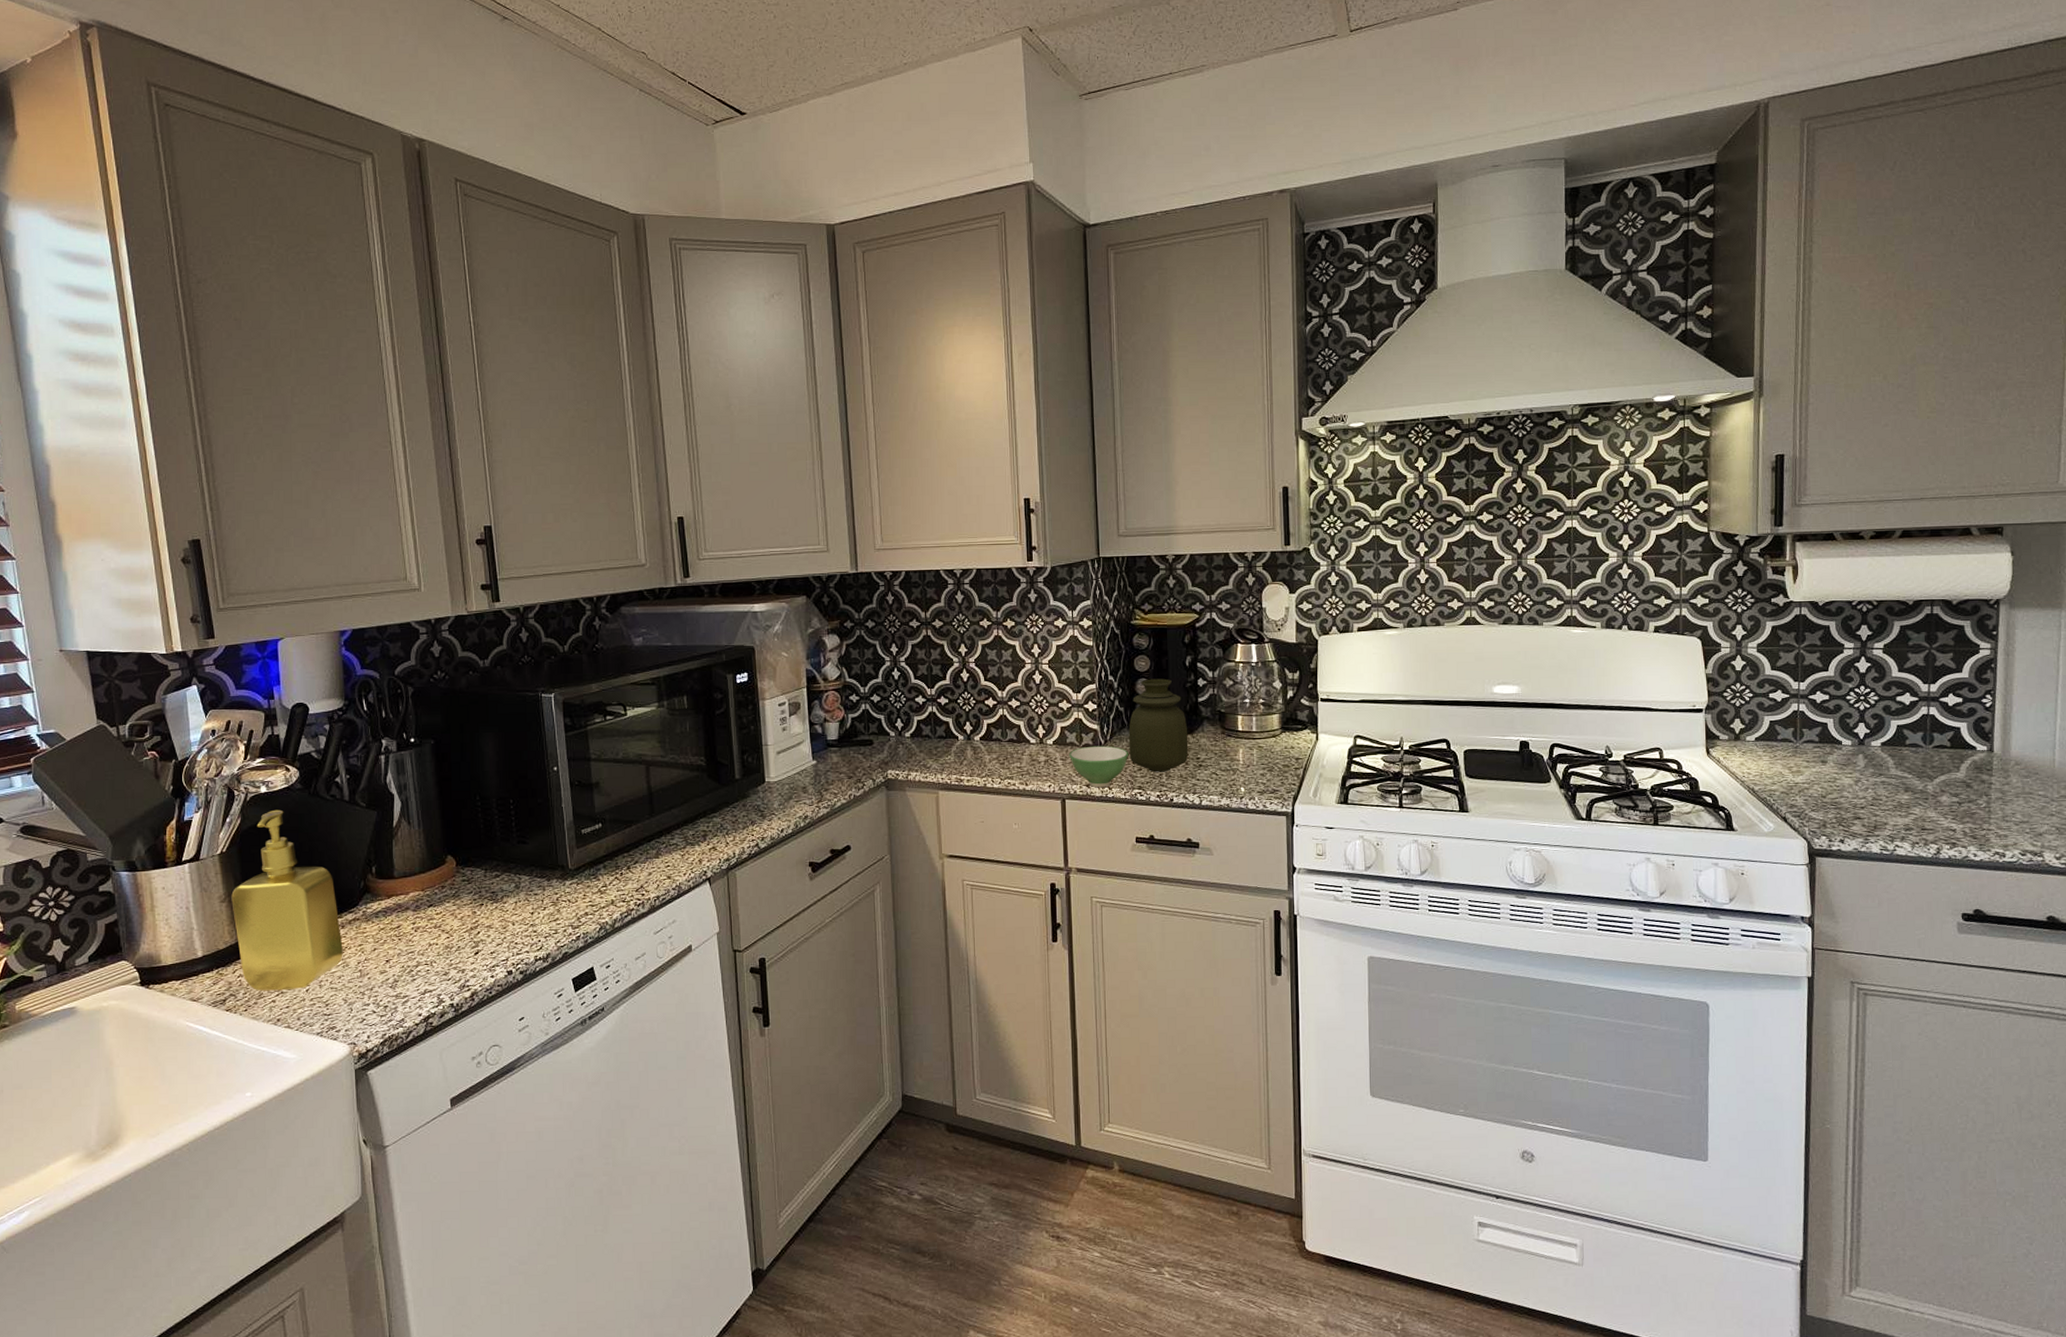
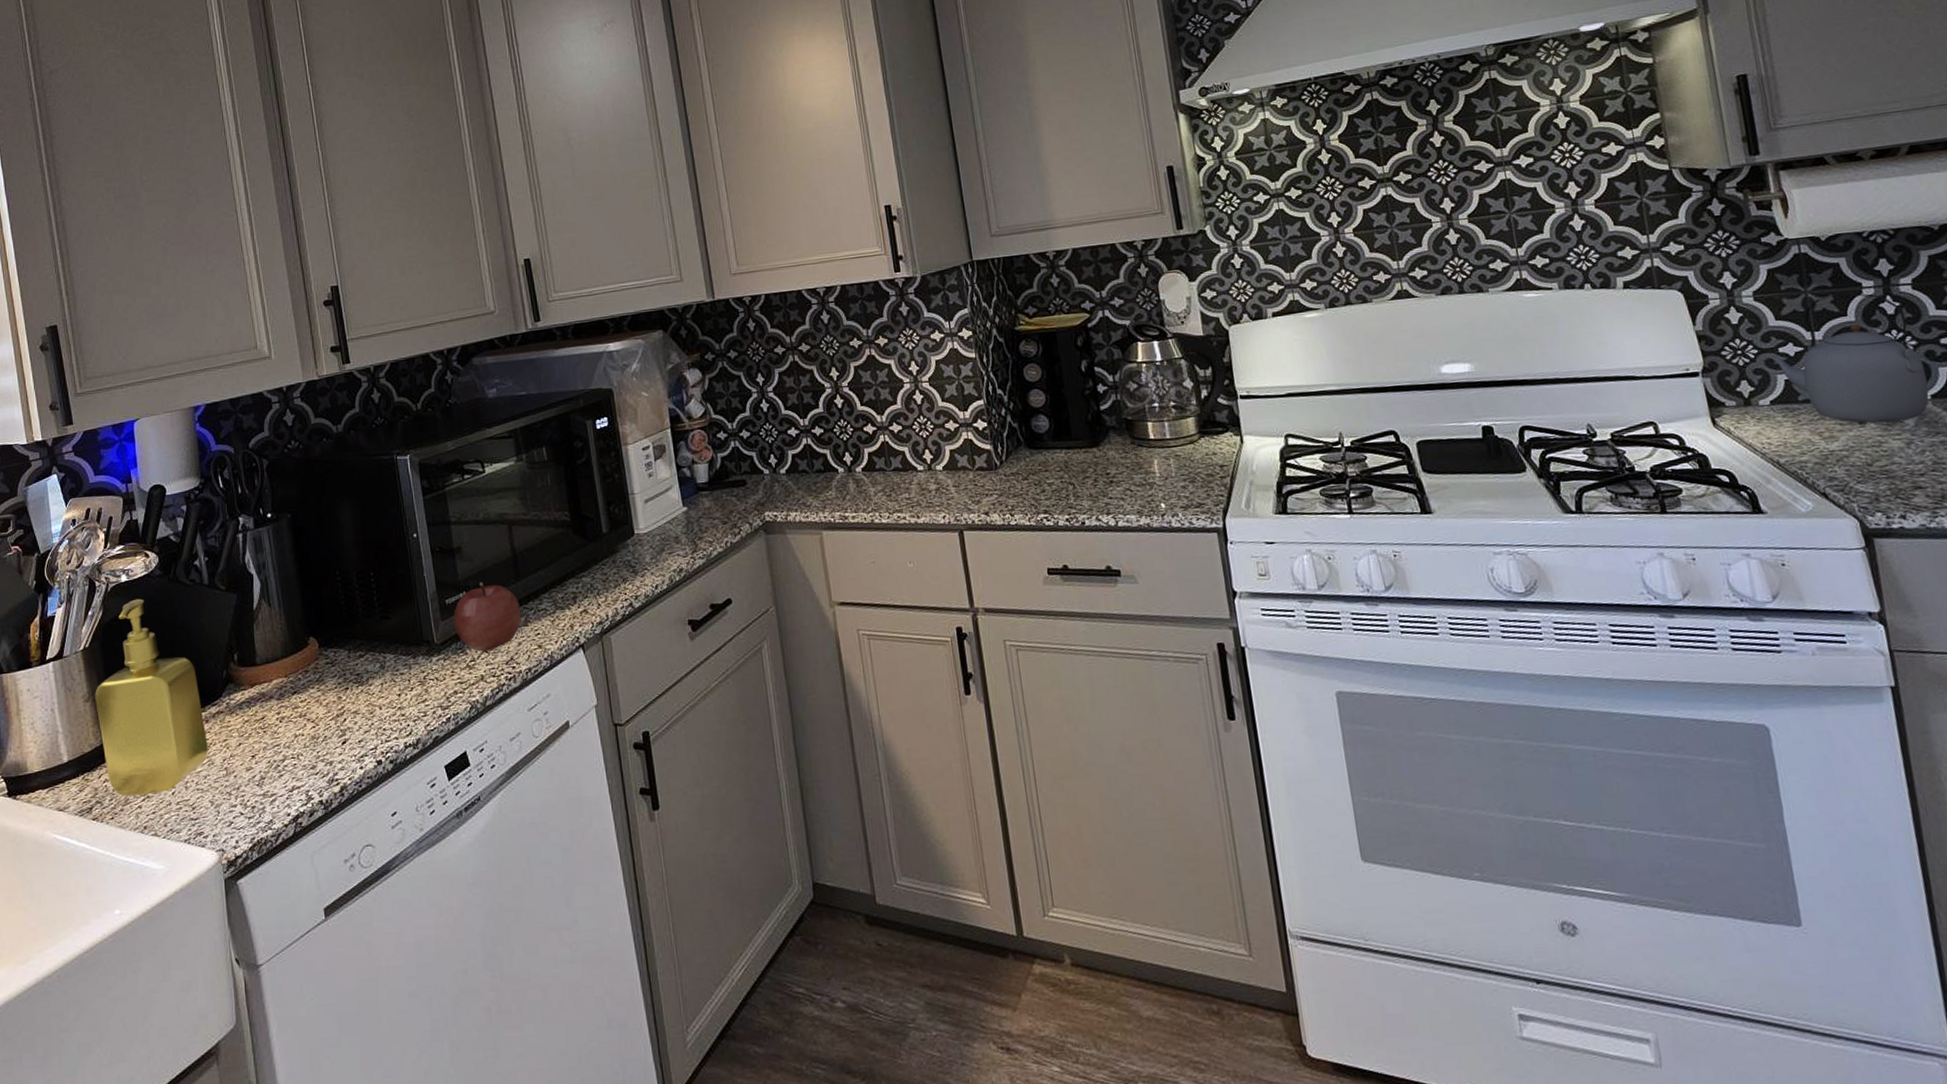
fruit: none [589,816,653,879] -> present [454,582,522,652]
bowl: present [1068,745,1129,788] -> none [961,467,1029,516]
jar: present [1128,678,1189,772] -> none [1025,387,1096,493]
teakettle: none [1765,651,1881,763] -> present [1775,292,1930,424]

